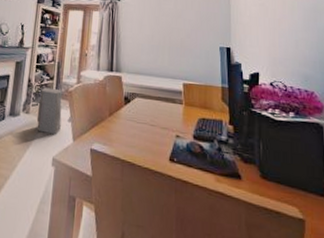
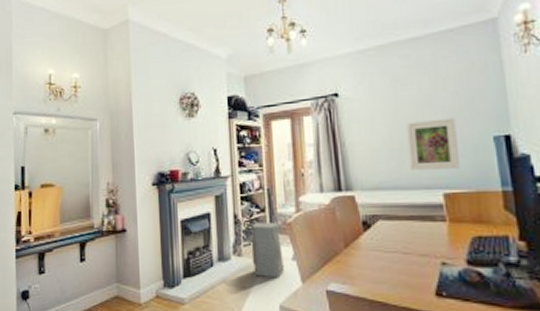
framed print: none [163,28,197,66] -> present [406,118,459,170]

